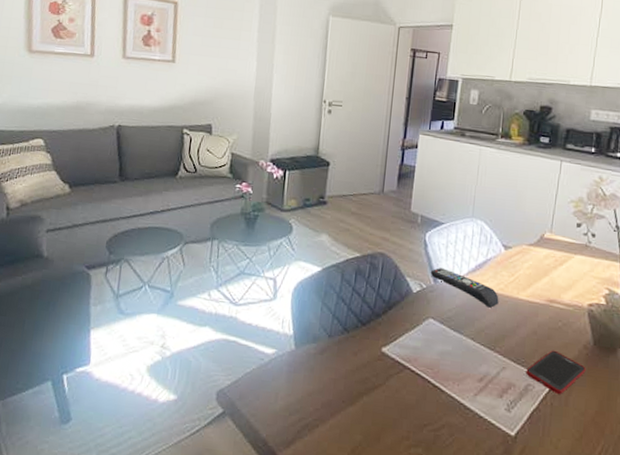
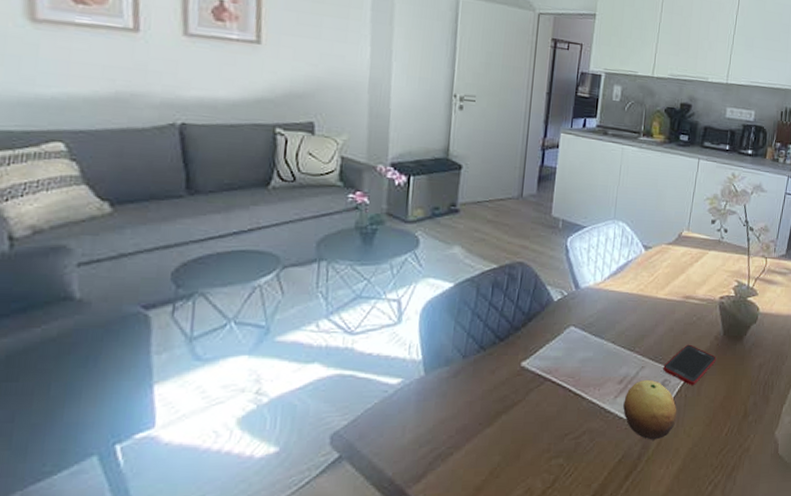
remote control: present [430,268,499,308] -> none [571,273,639,310]
fruit: none [483,381,543,446] -> present [623,379,677,440]

